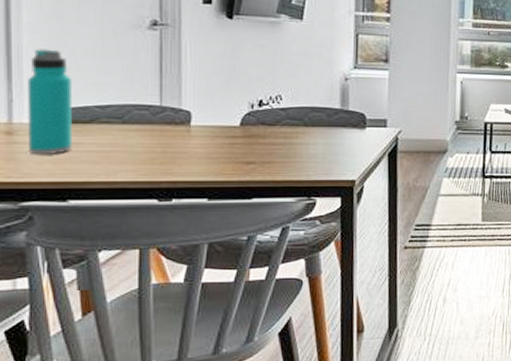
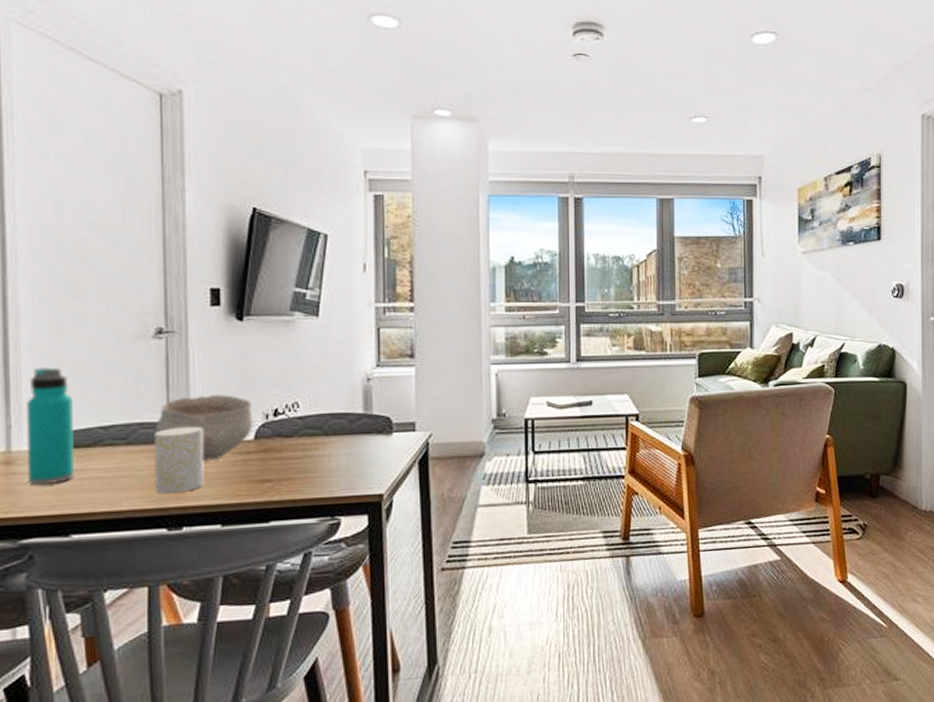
cup: none [148,110,194,170] -> present [154,426,205,494]
bowl: none [149,83,240,142] -> present [156,393,254,461]

